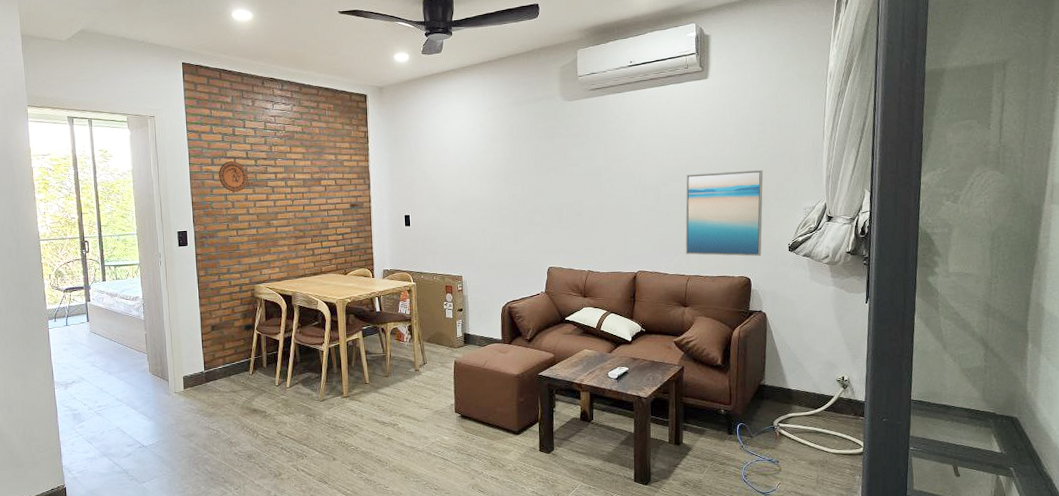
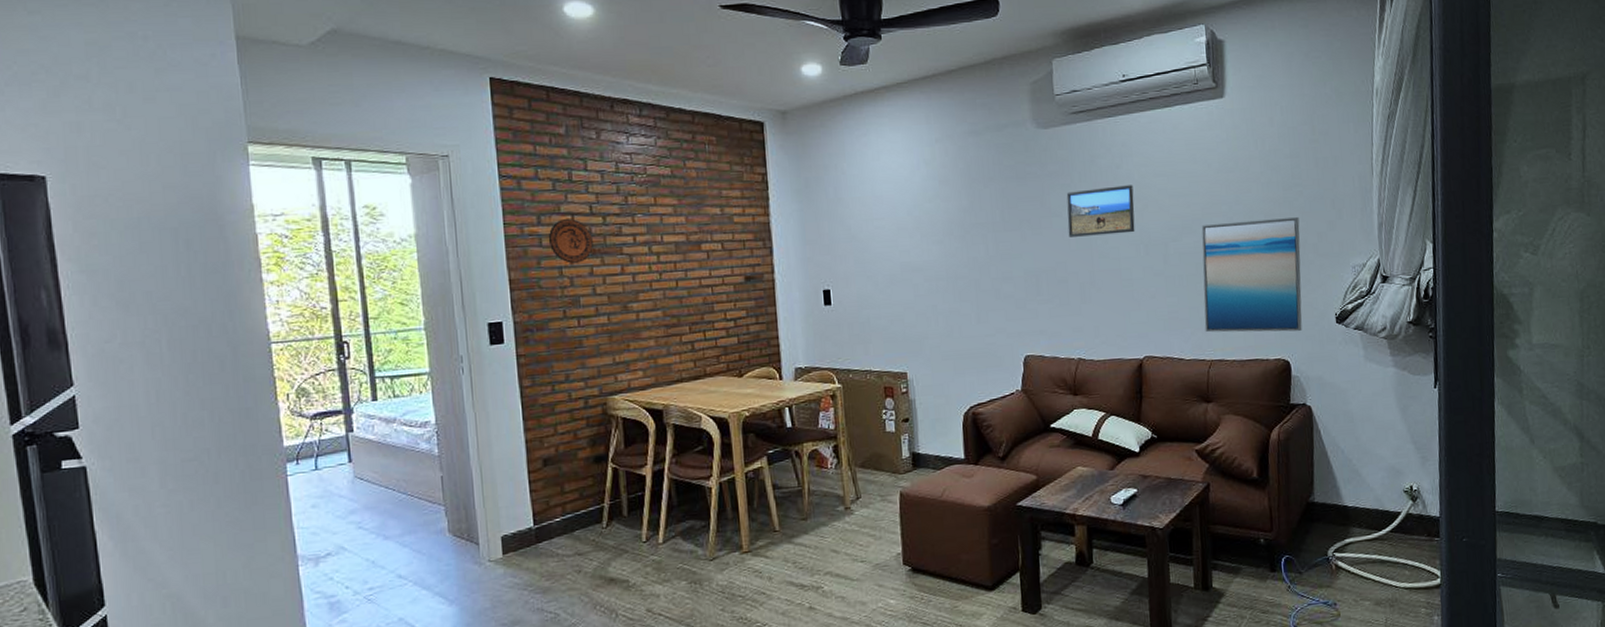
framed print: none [584,143,635,182] -> present [1066,185,1135,237]

